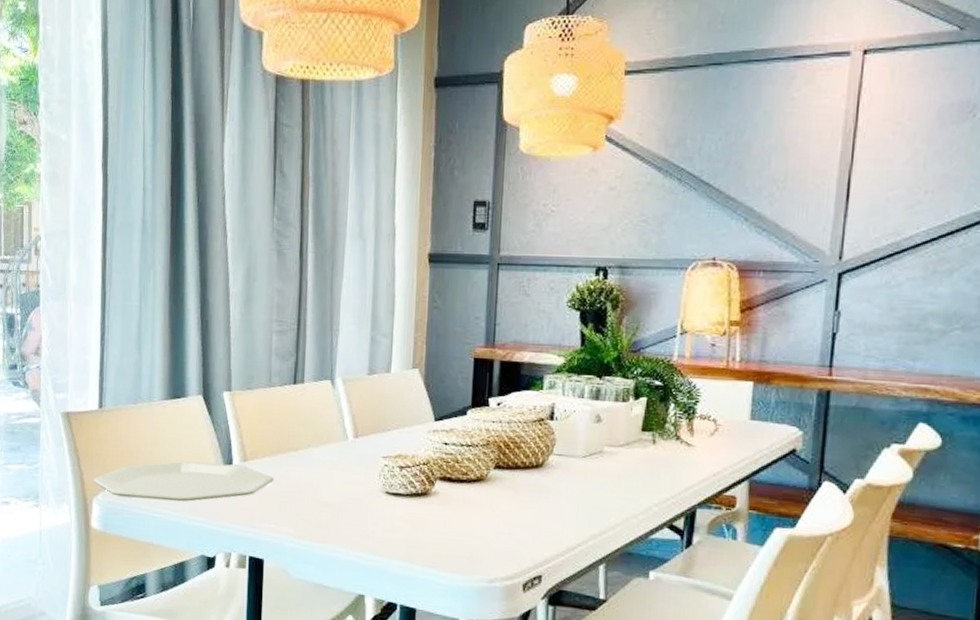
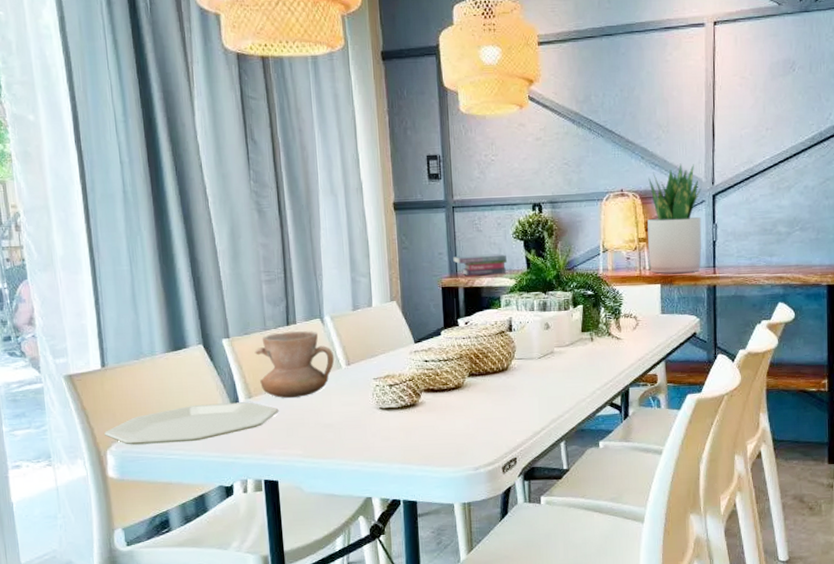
ceramic jug: none [255,391,342,468] -> present [254,331,335,398]
books: none [491,322,558,349] -> present [453,253,508,276]
planter: none [741,229,824,371] -> present [647,163,702,274]

